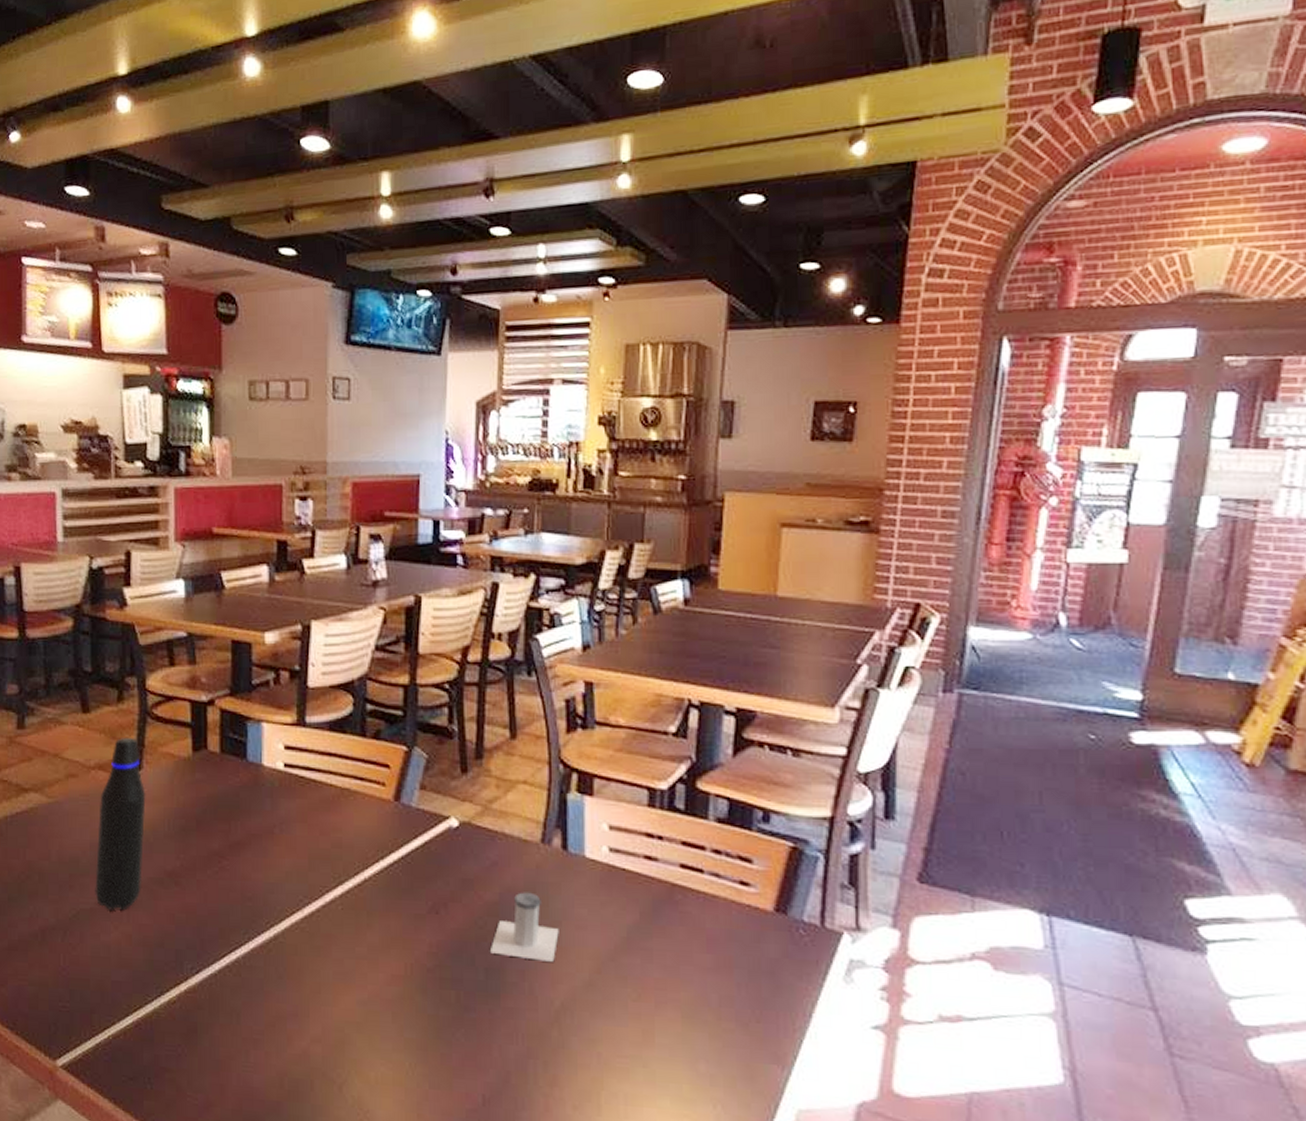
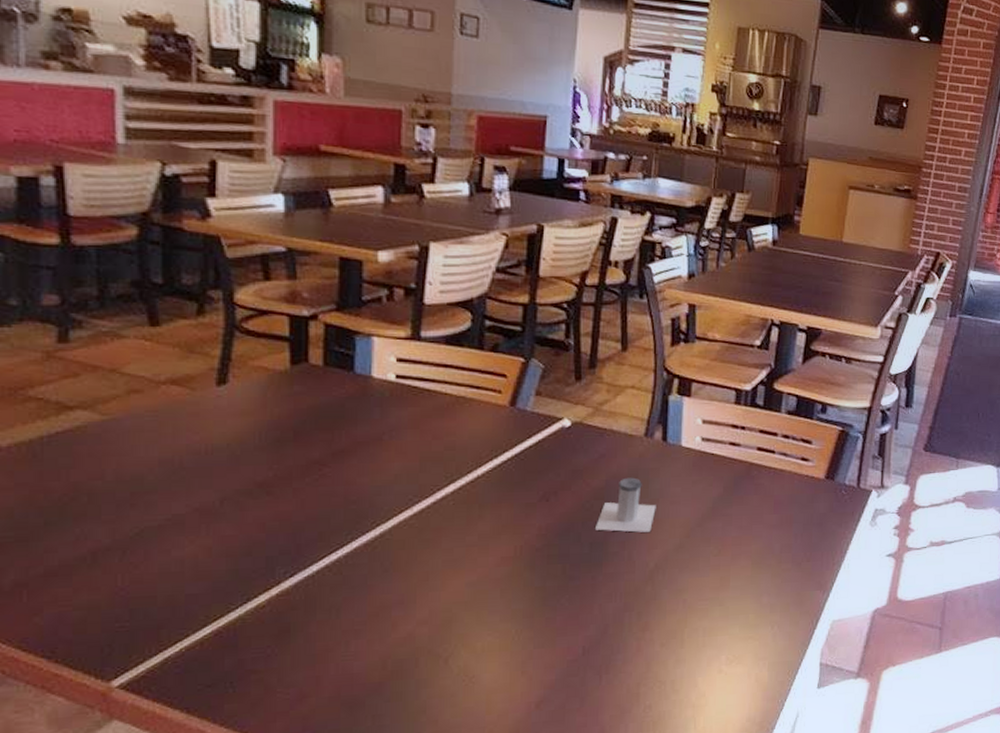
water bottle: present [95,738,146,912] -> none [165,352,232,526]

